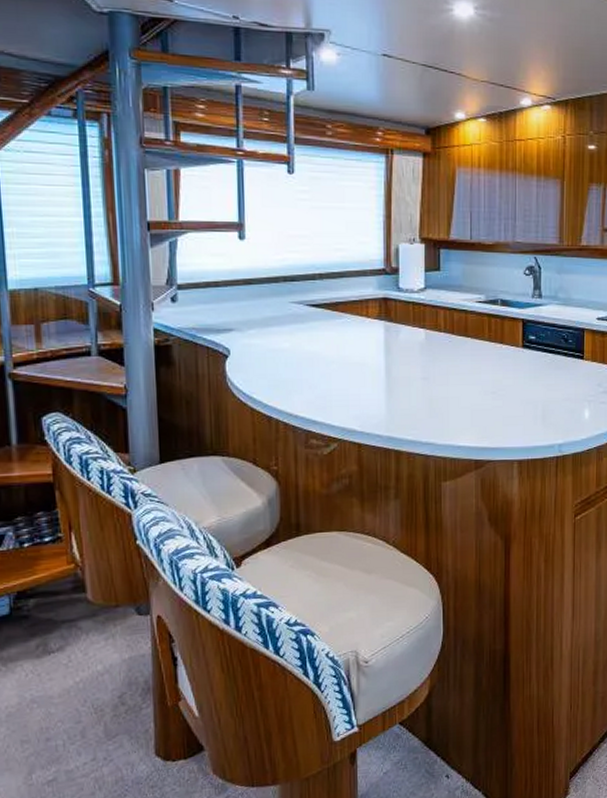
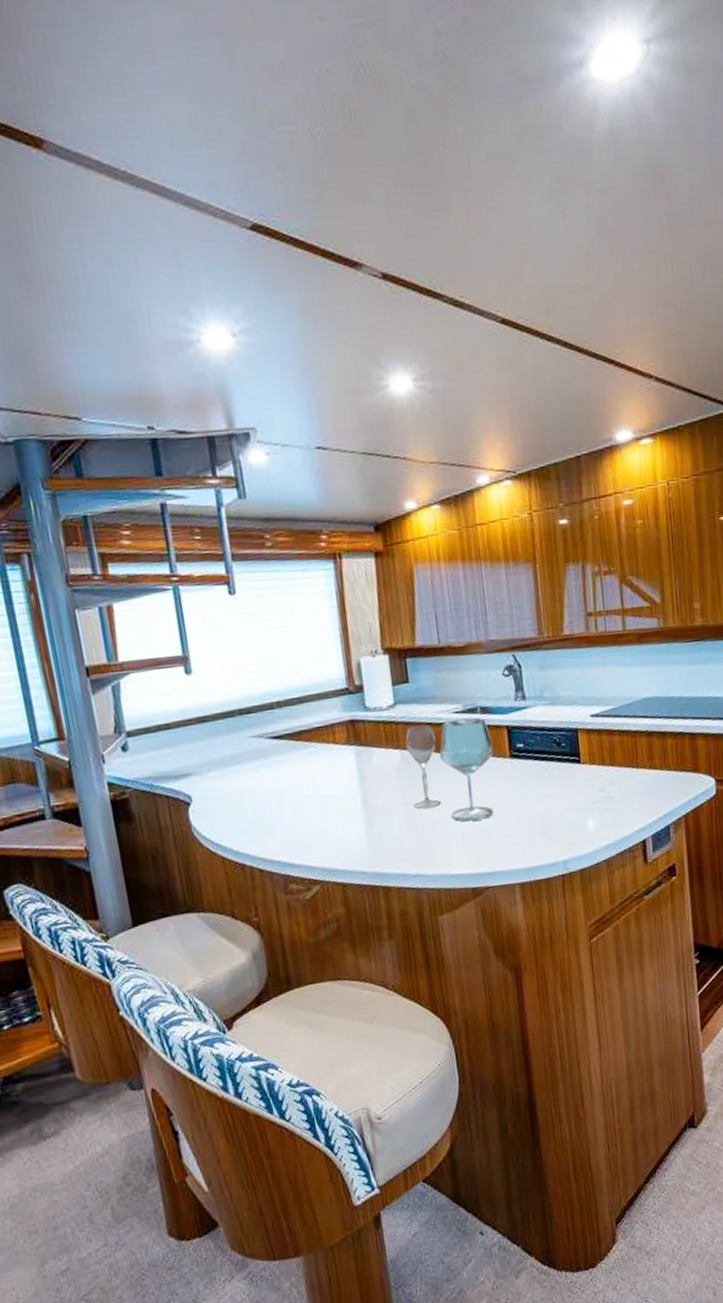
wineglass: none [431,309,458,385] -> present [405,724,441,810]
wine glass: none [460,308,509,400] -> present [439,717,494,822]

